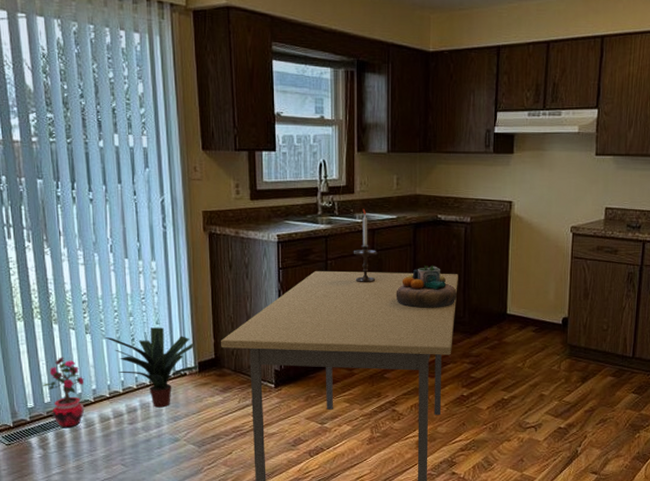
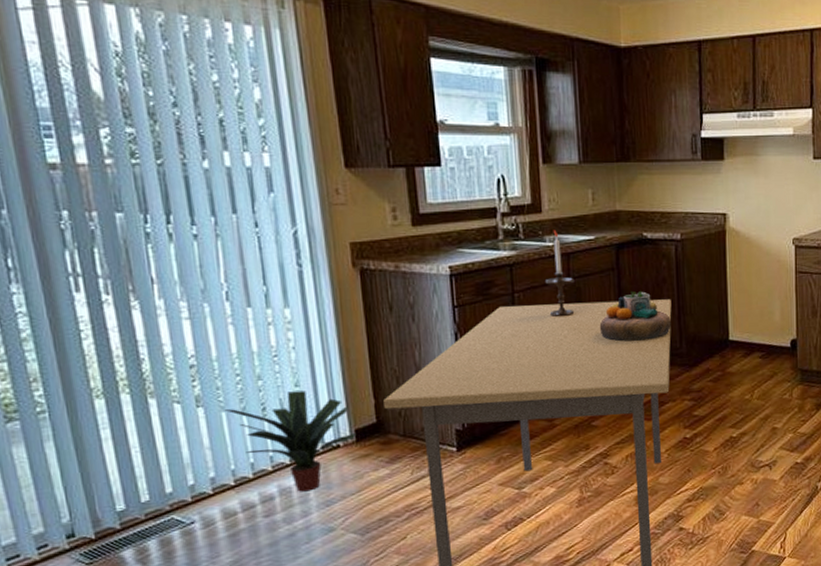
potted plant: present [42,357,85,429] -> none [136,440,201,533]

